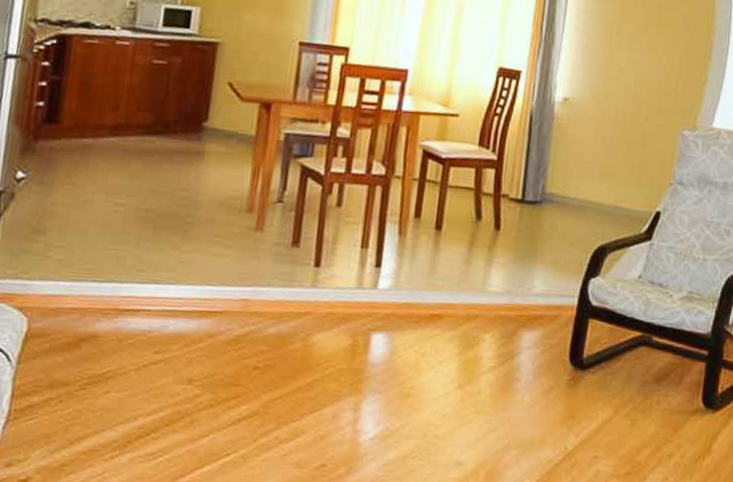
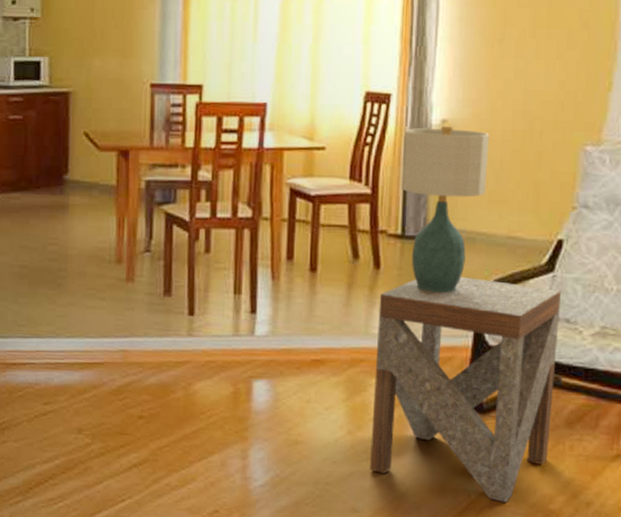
side table: none [476,240,657,455] -> present [370,276,562,502]
table lamp: none [524,103,604,256] -> present [401,125,490,293]

